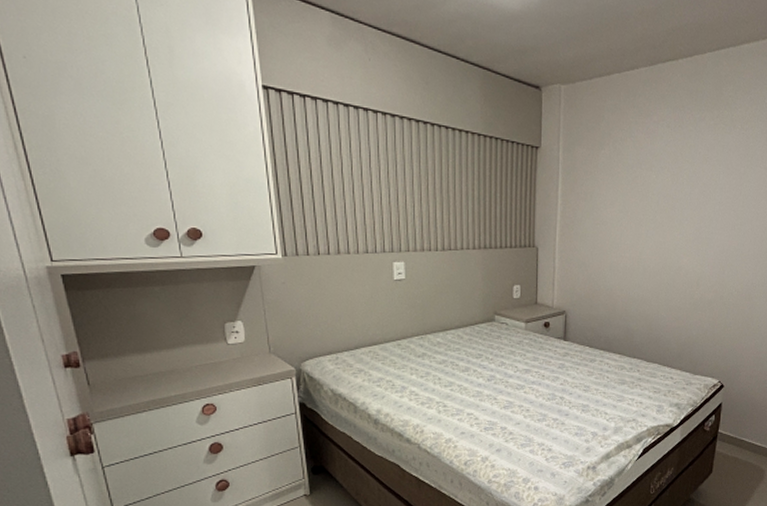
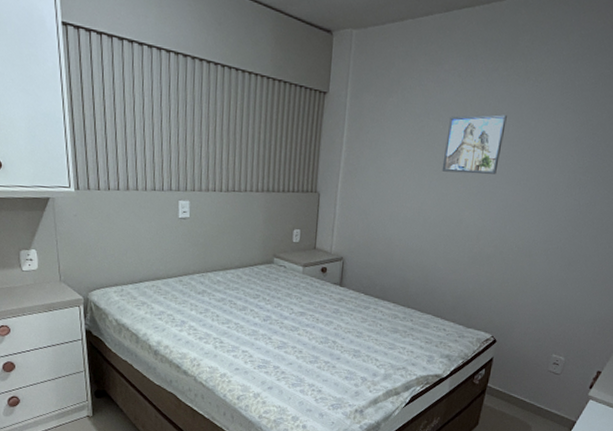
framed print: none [658,162,717,221] -> present [442,114,507,174]

